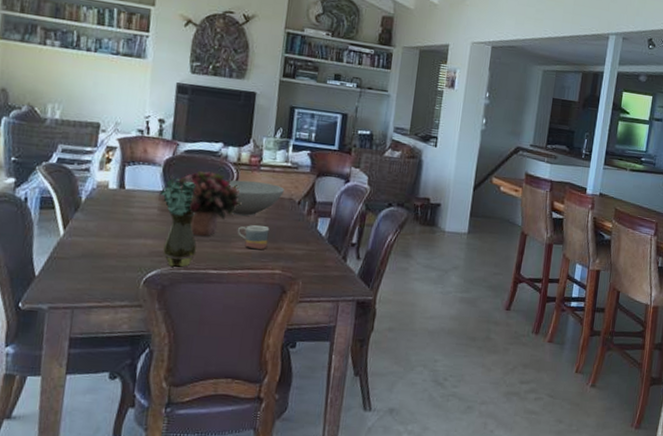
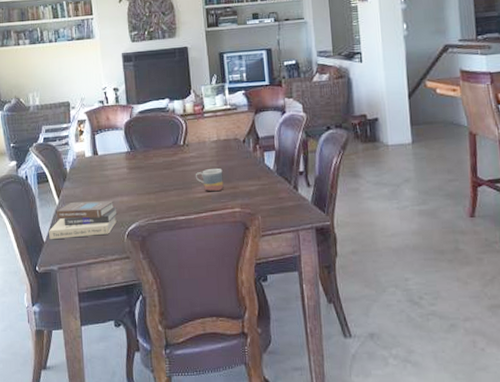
books: none [43,235,137,278] -> present [49,201,117,240]
vase: present [160,175,197,268] -> none [126,136,165,218]
bouquet: present [178,170,242,236] -> none [138,125,194,186]
bowl: present [225,180,284,216] -> none [177,128,229,163]

